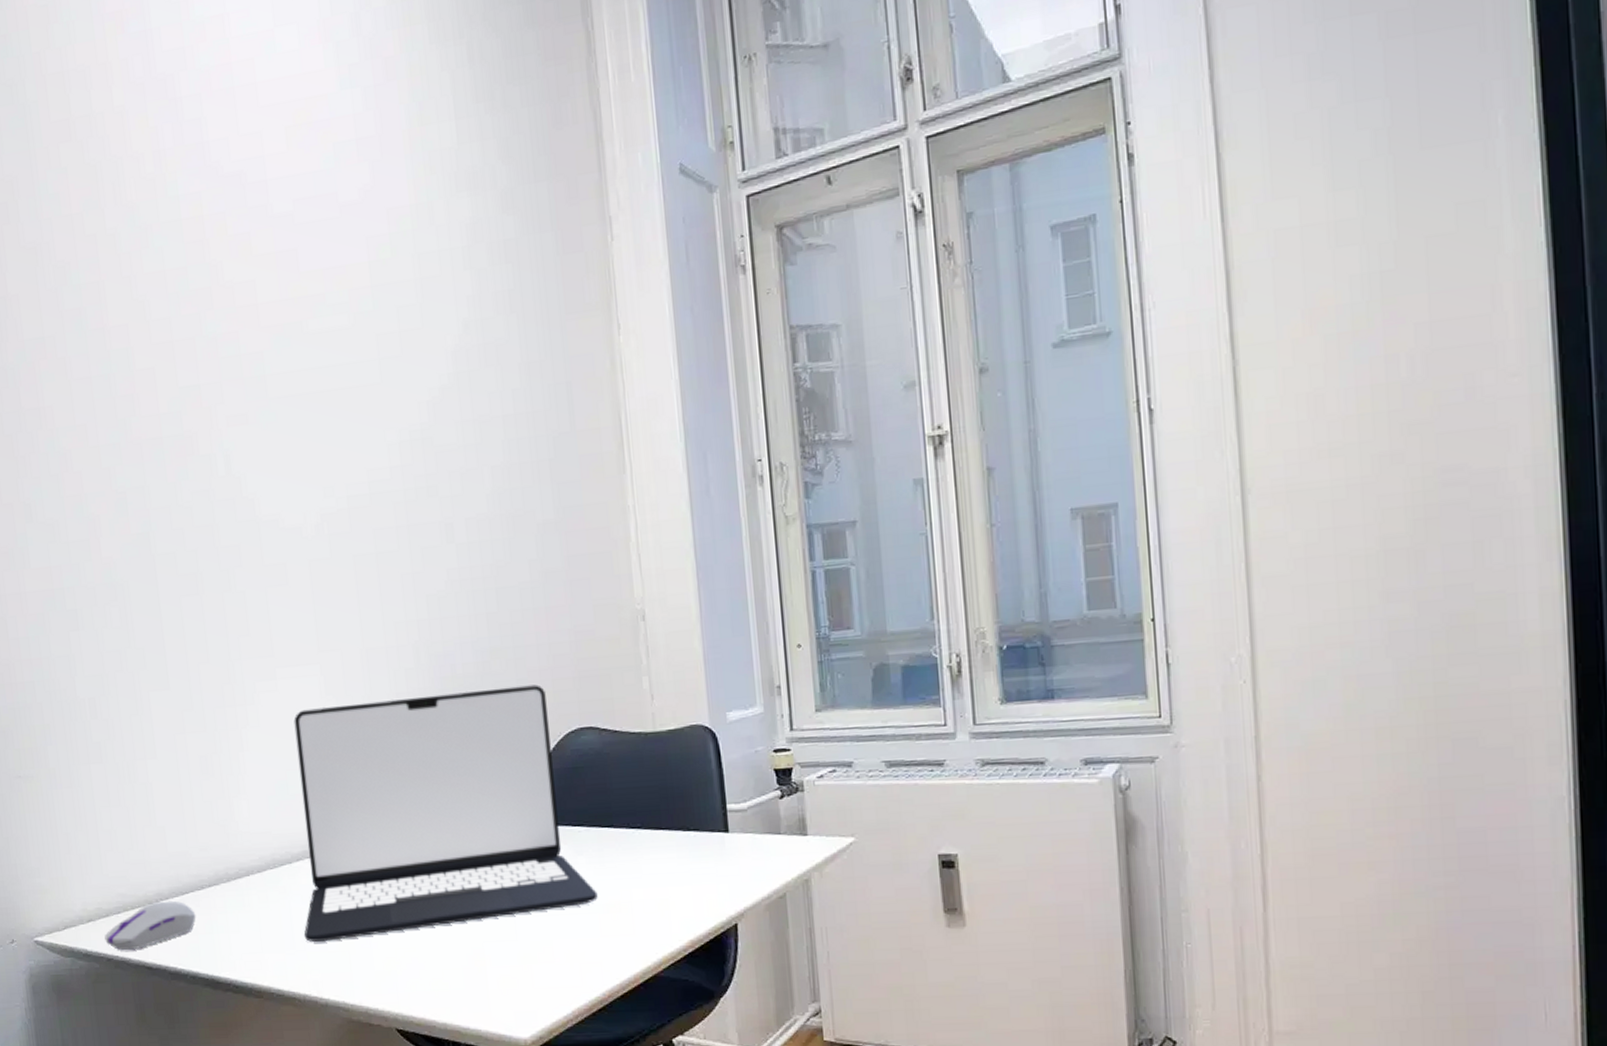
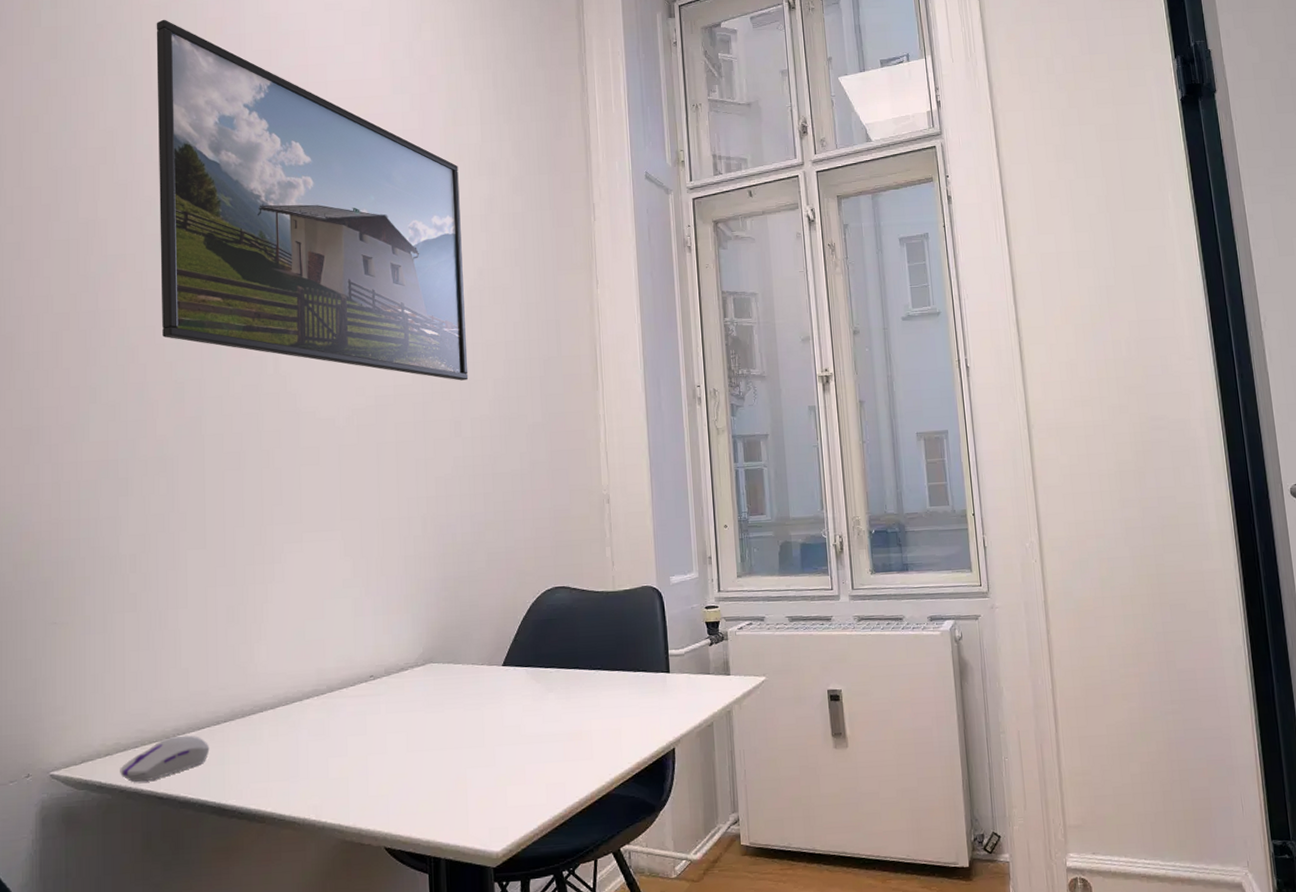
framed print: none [45,22,459,471] -> present [156,19,469,381]
laptop: present [293,684,598,942] -> none [309,551,564,771]

